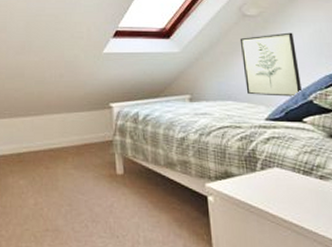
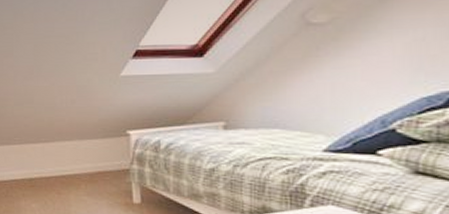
wall art: present [239,32,303,97] -> none [298,43,383,124]

